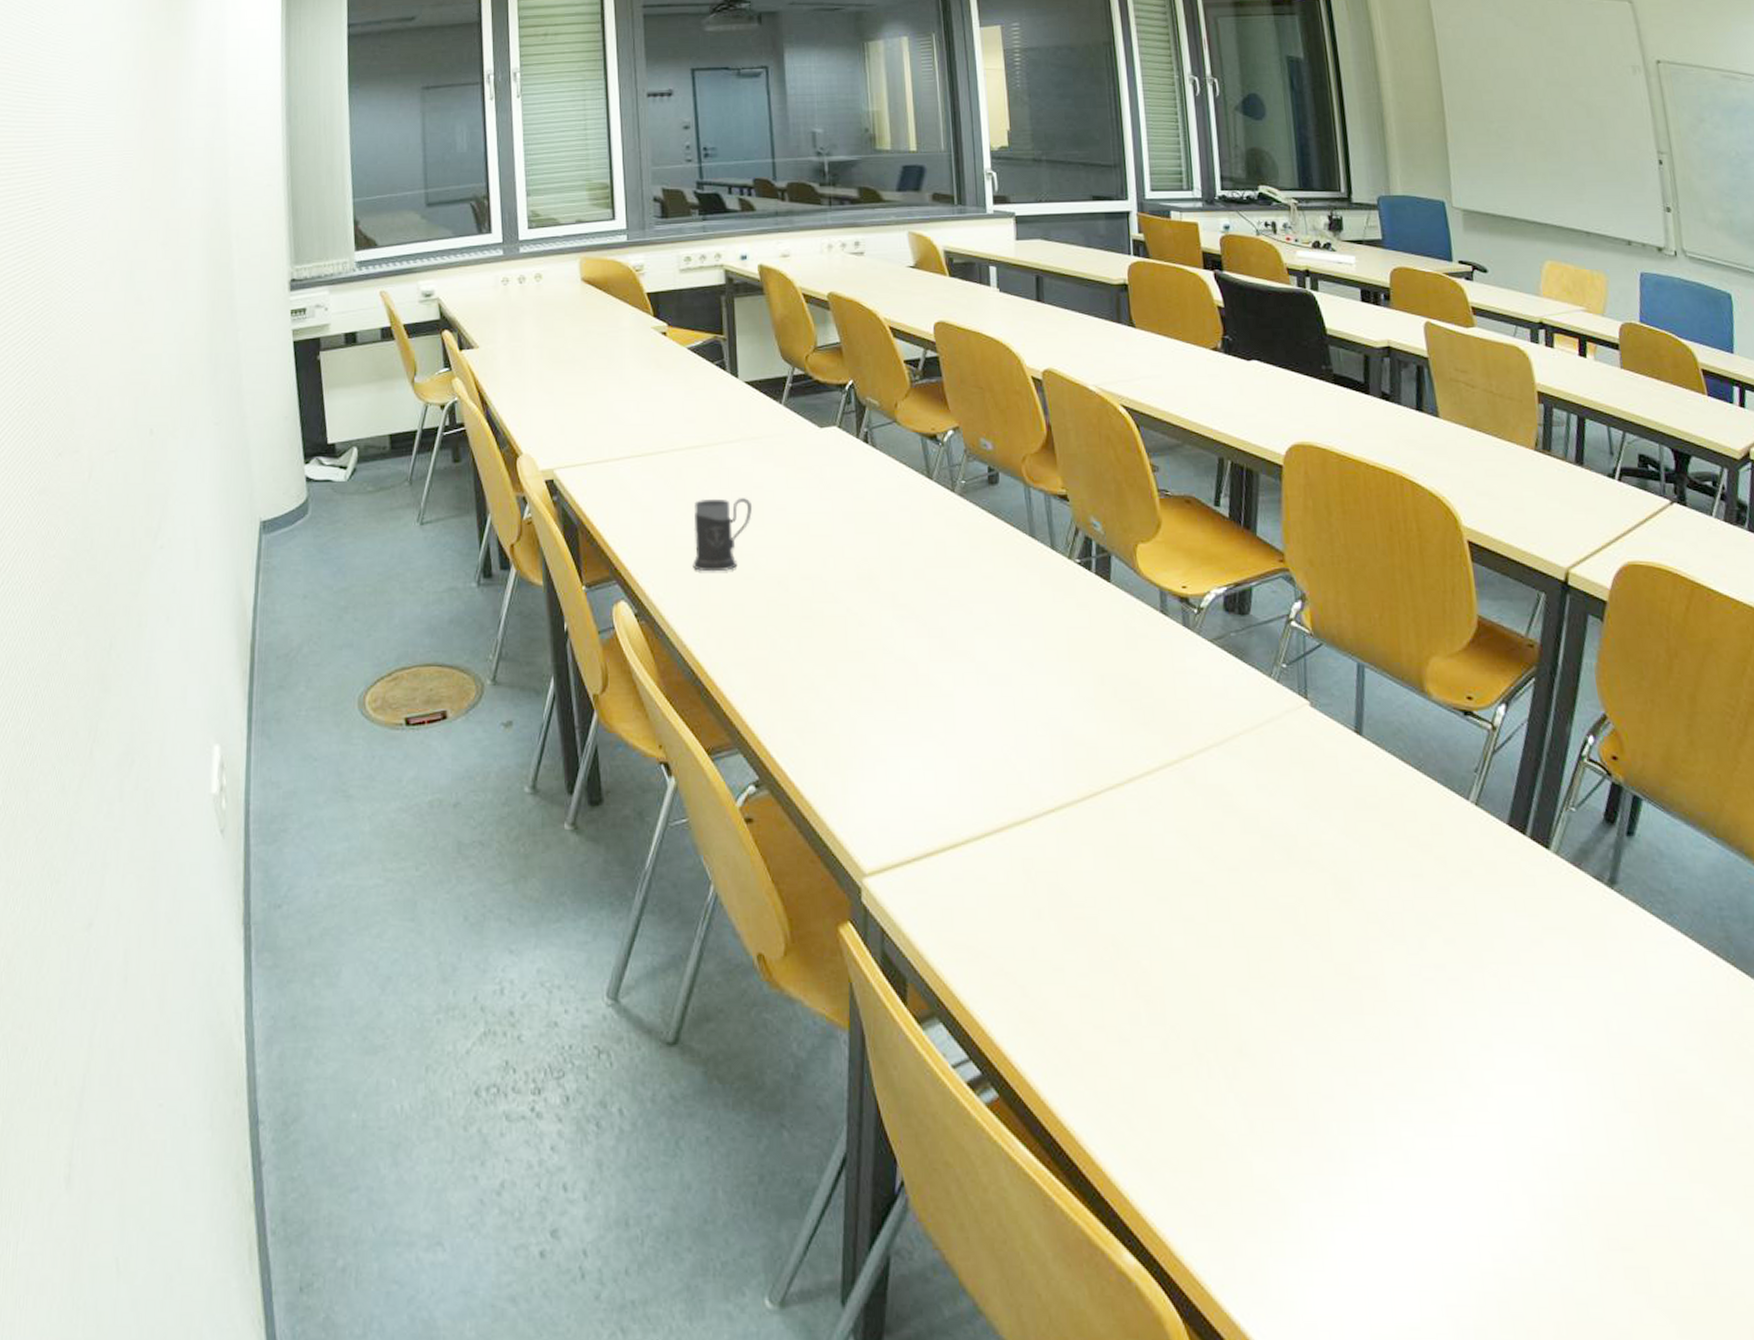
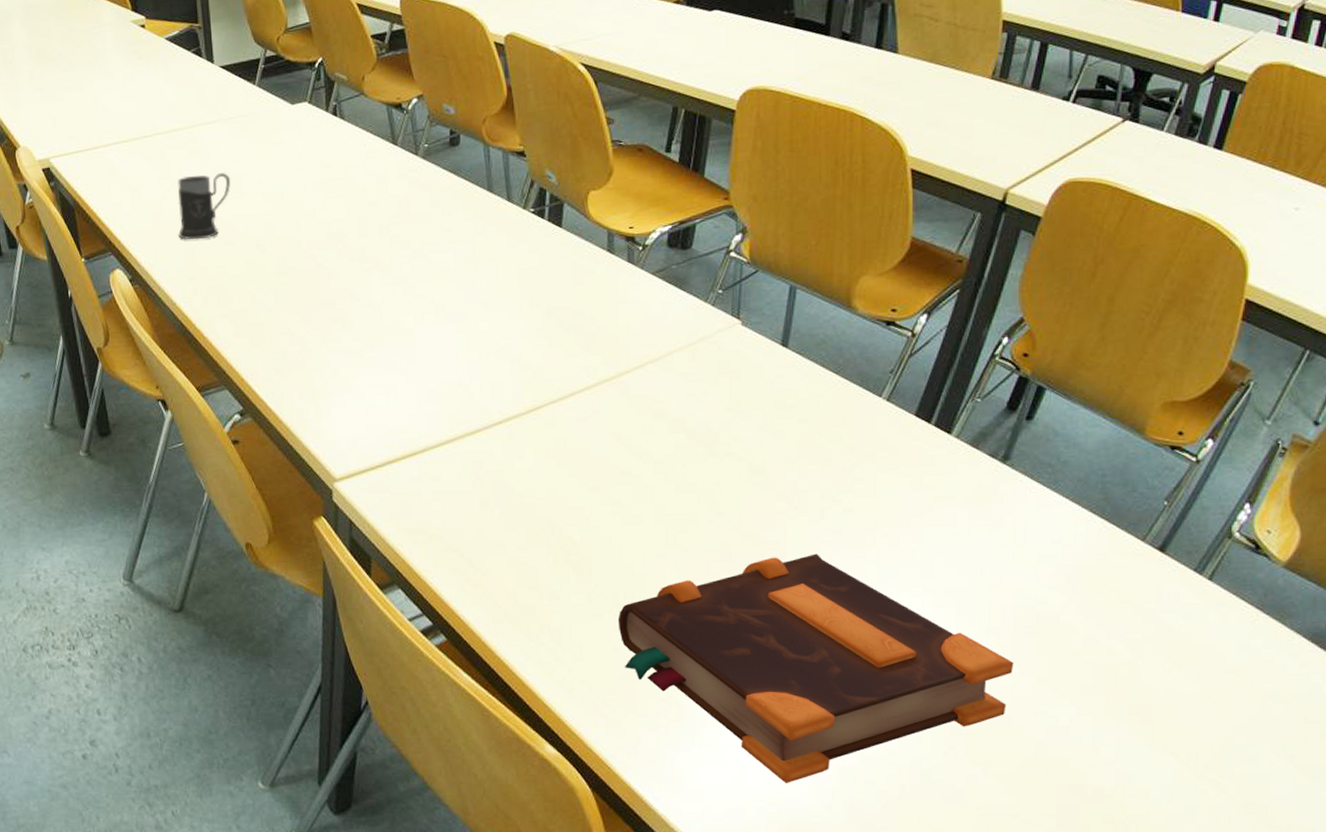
bible: none [1200,995,1662,1316] -> present [617,553,1014,783]

